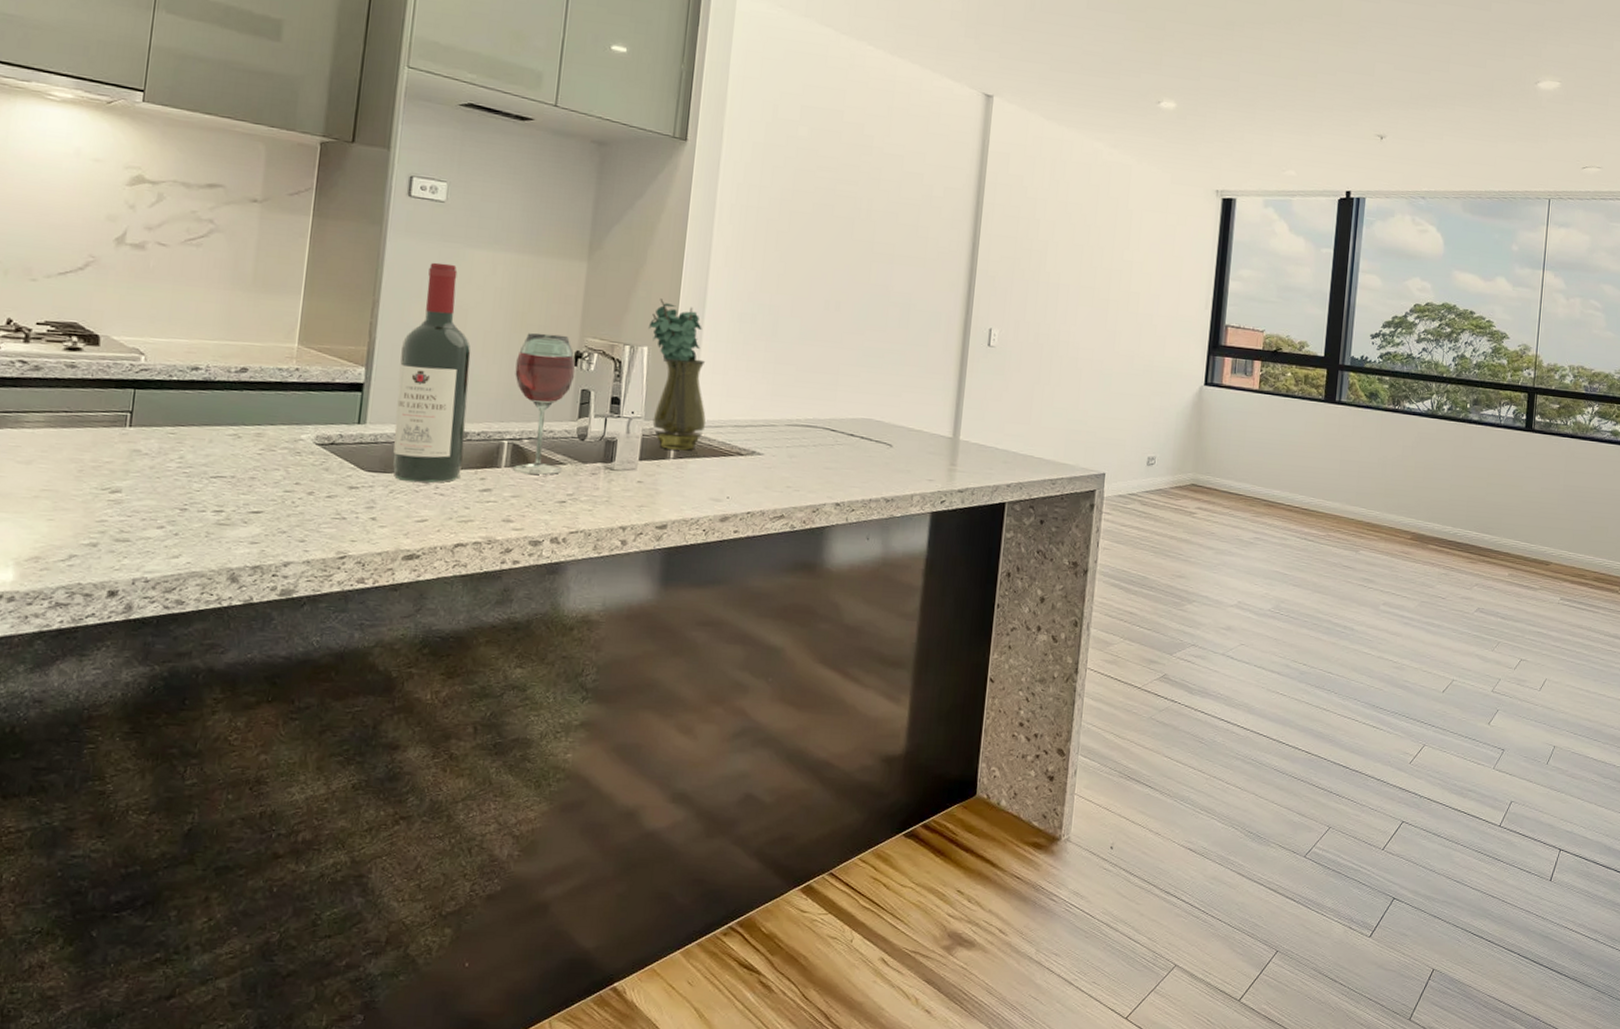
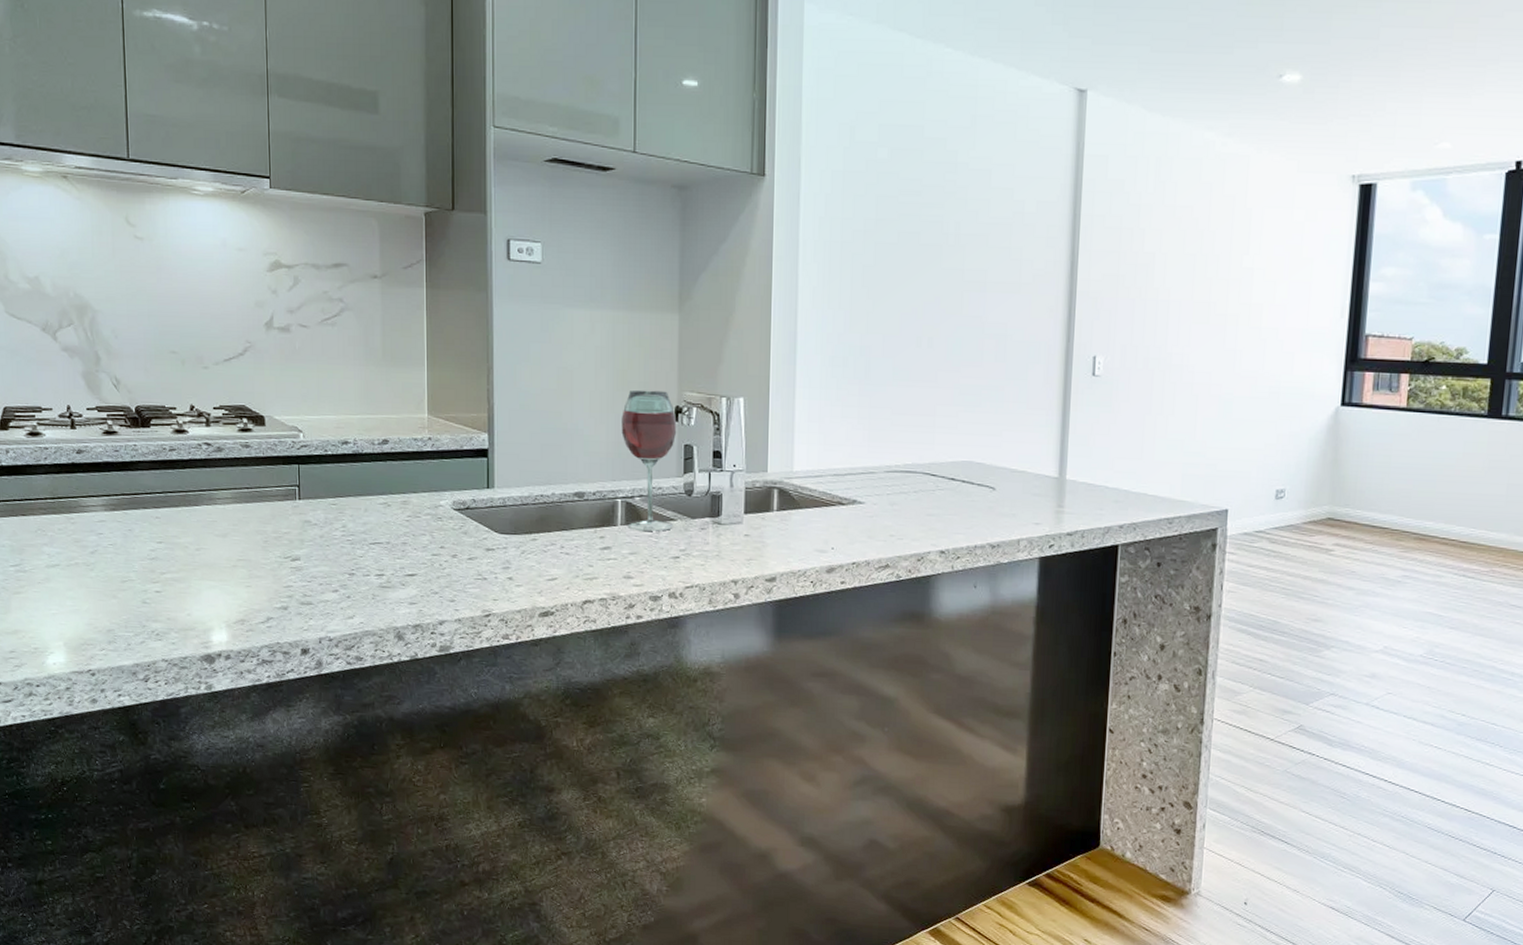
wine bottle: present [392,262,471,484] -> none [518,325,582,543]
vase: present [648,298,707,451] -> none [742,346,806,502]

